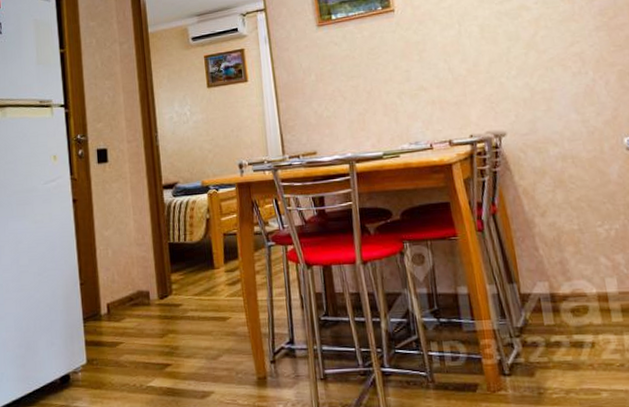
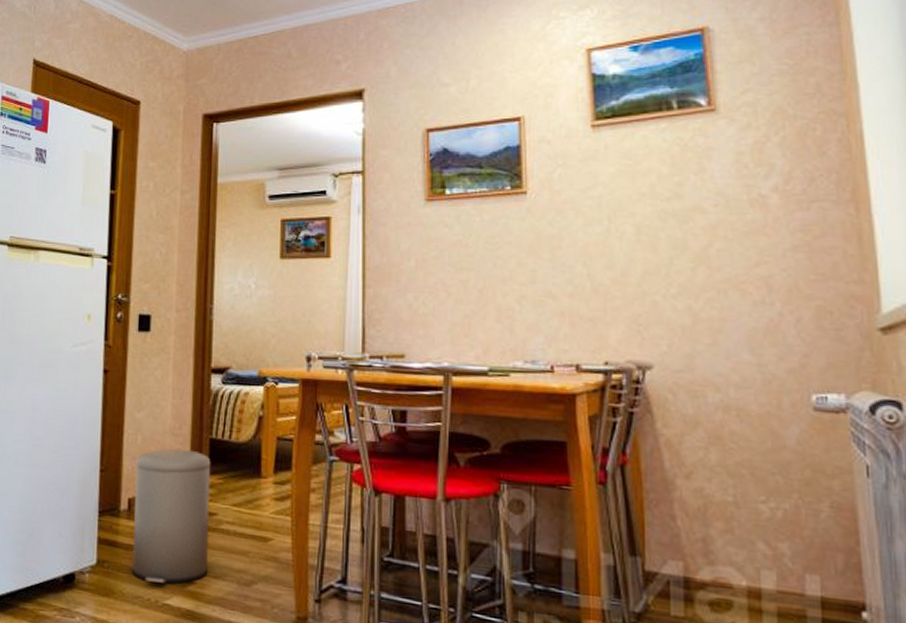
pedal bin: none [109,255,181,371] -> present [132,448,211,585]

